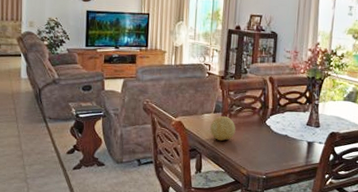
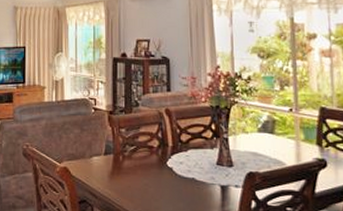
decorative ball: present [209,115,236,142] -> none [100,157,132,190]

